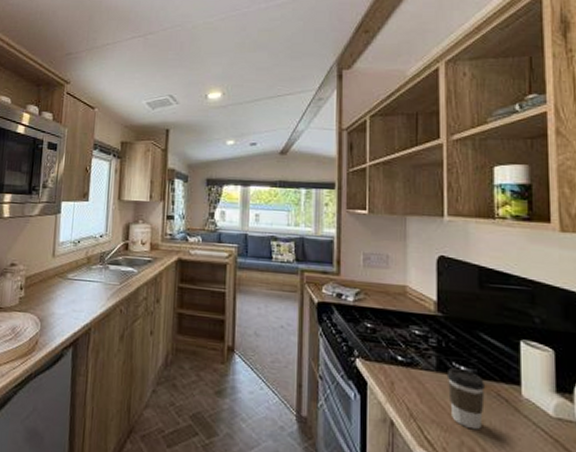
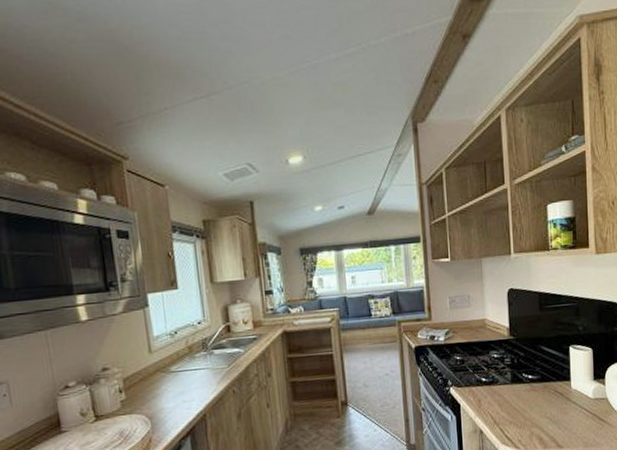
coffee cup: present [446,368,486,430] -> none [519,377,547,422]

